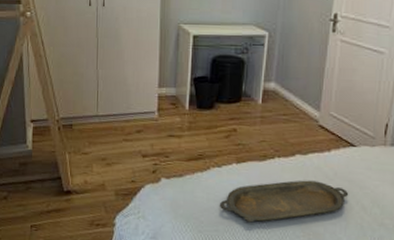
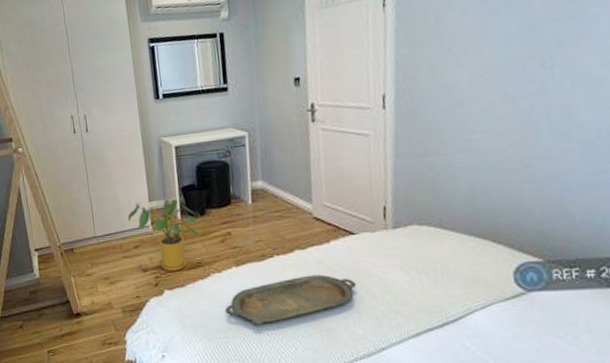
house plant: none [134,86,211,161] -> present [127,198,203,272]

